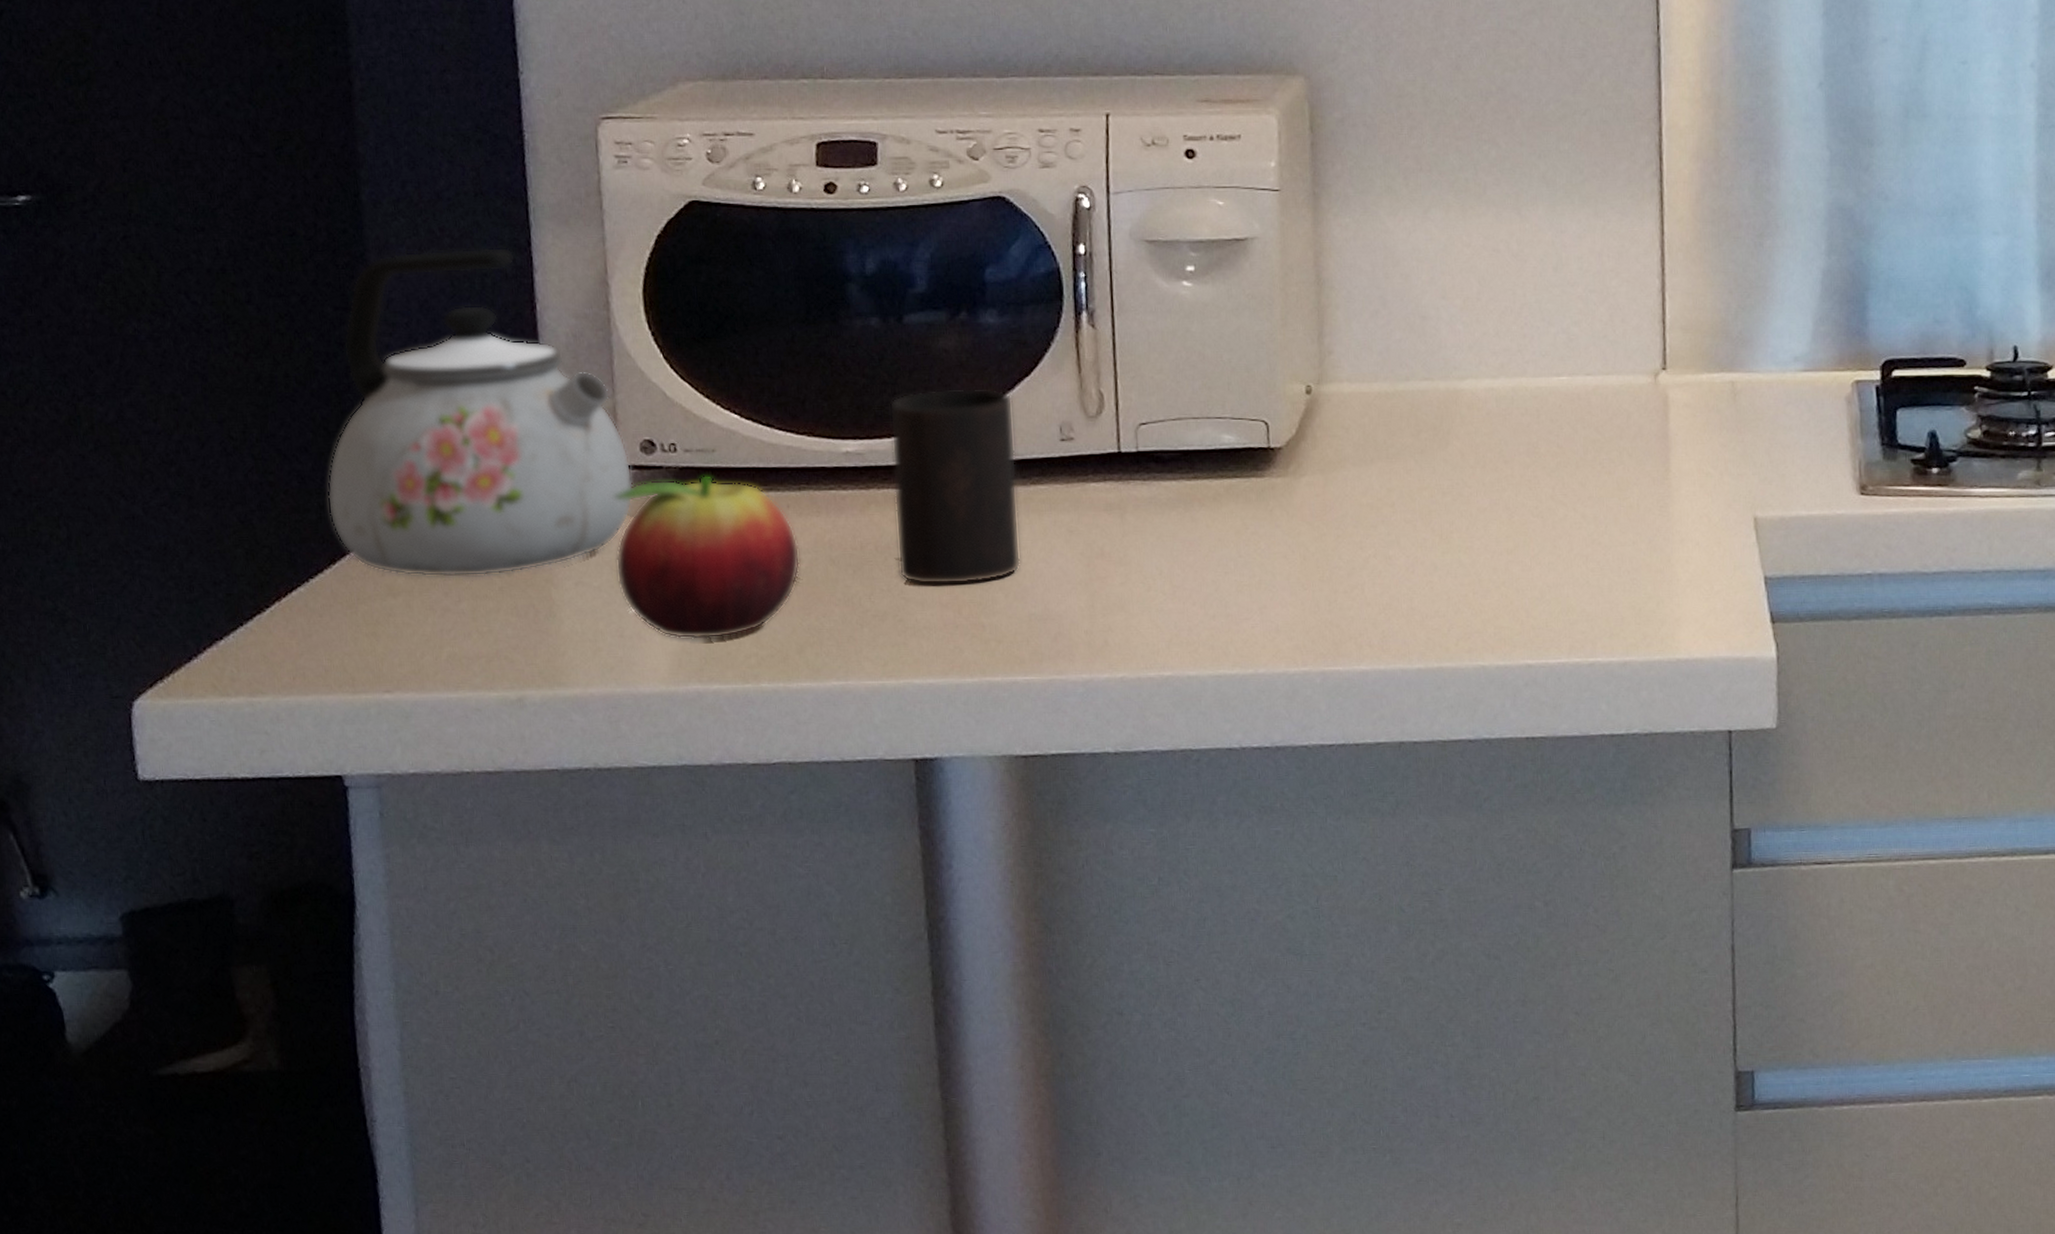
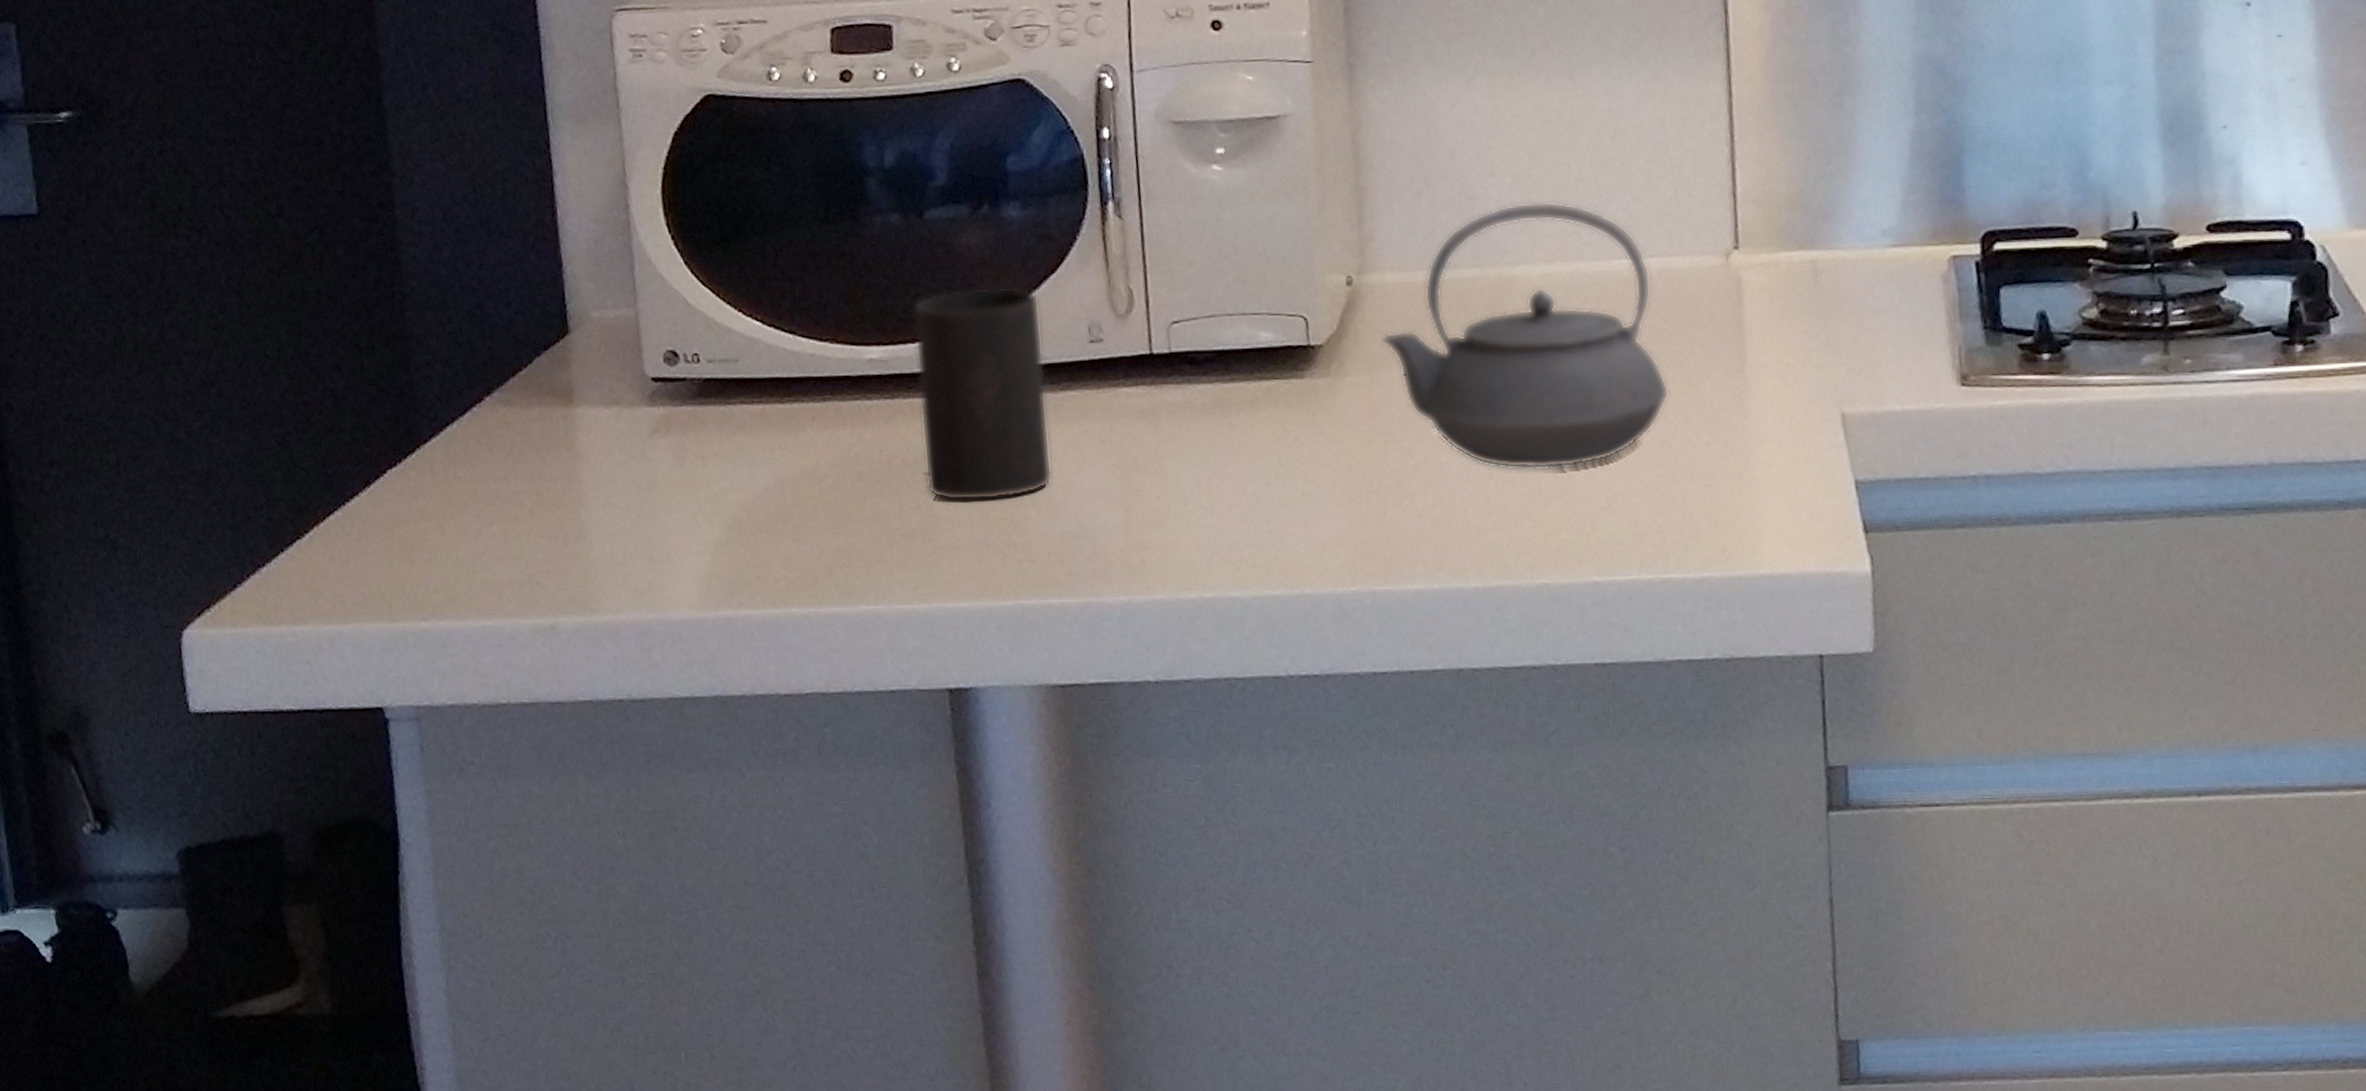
kettle: present [327,247,633,577] -> none [360,150,658,499]
fruit: present [613,476,801,639] -> none [638,387,828,562]
teapot: none [1337,323,1600,563] -> present [1381,201,1670,470]

